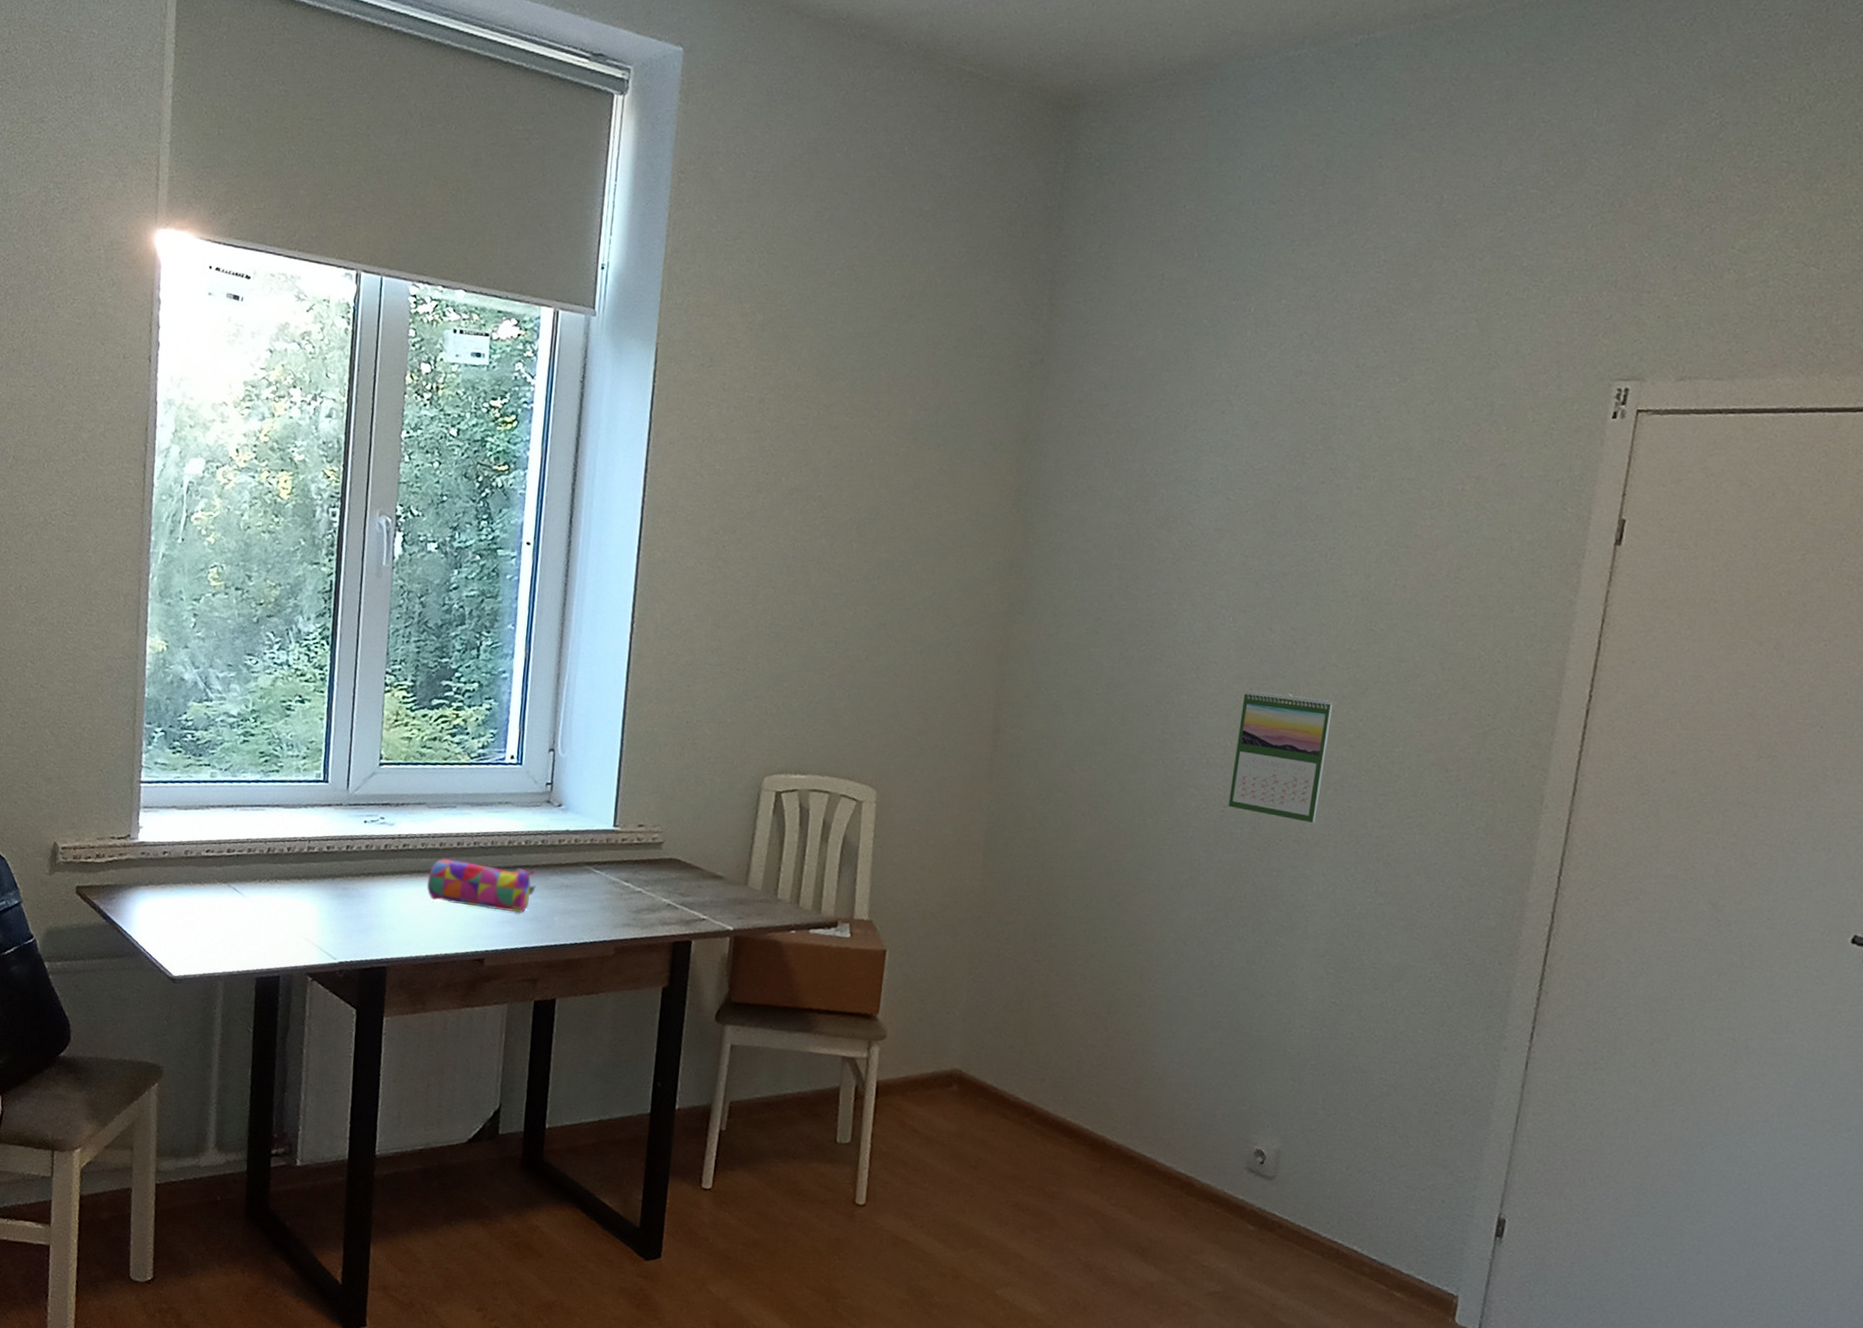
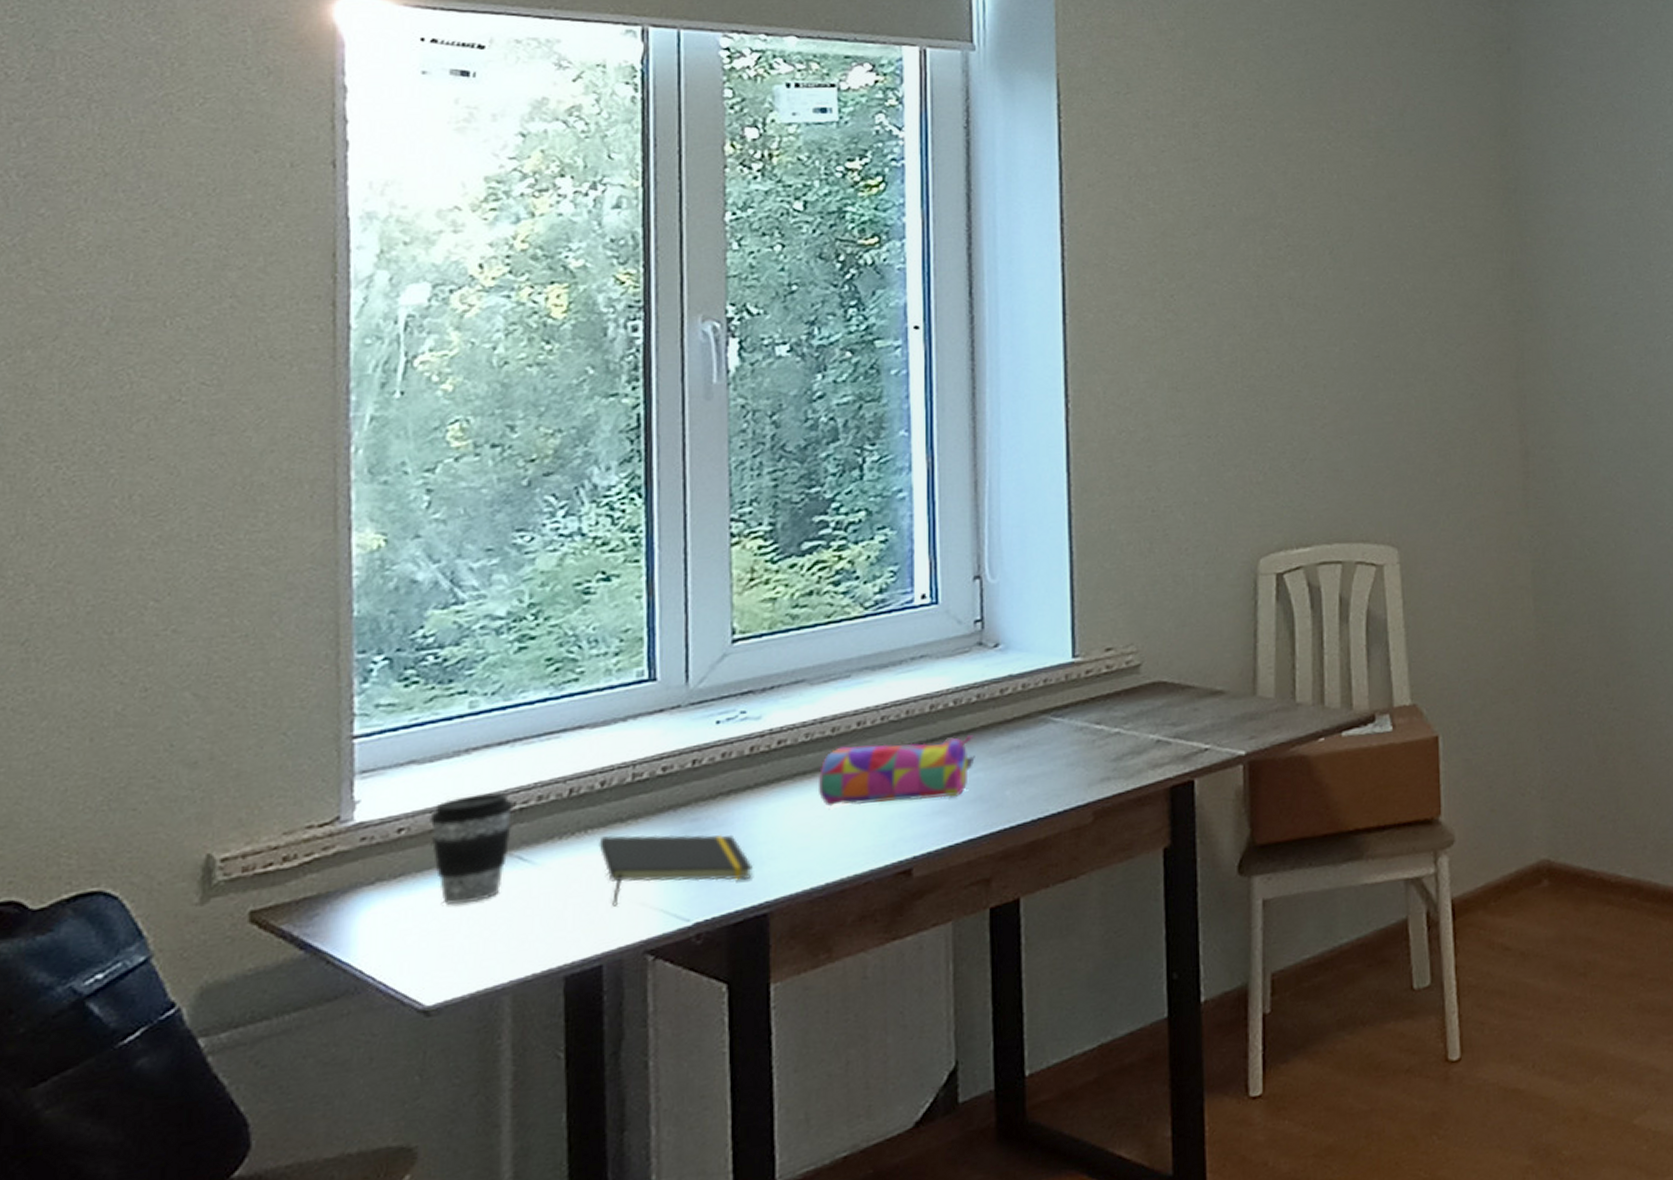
coffee cup: none [182,838,234,914] -> present [430,792,514,905]
notepad: none [283,887,379,940] -> present [599,834,753,907]

